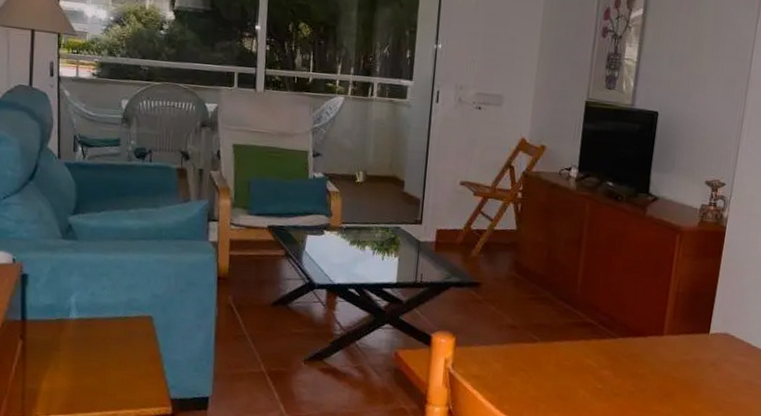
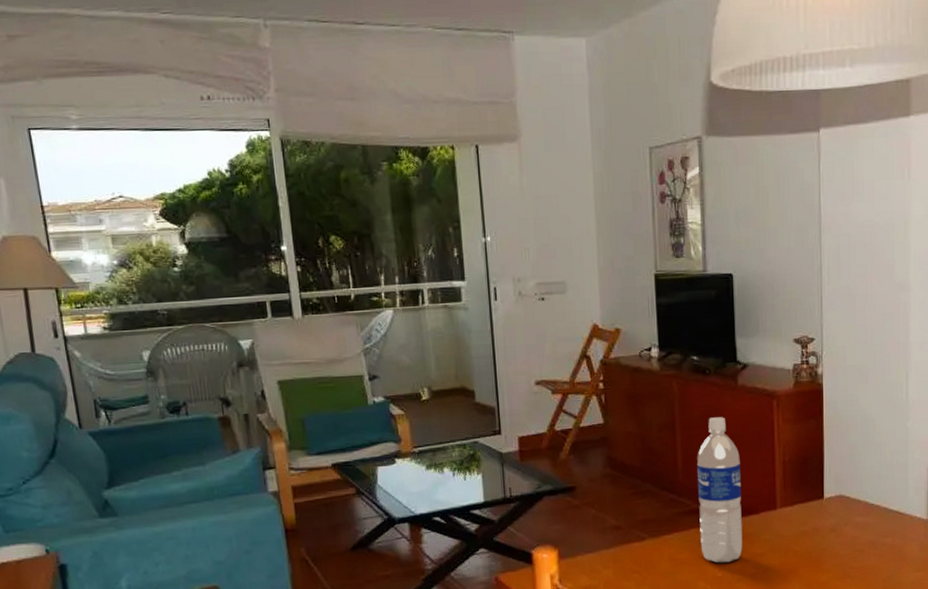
water bottle: none [586,241,637,377] -> present [697,417,743,563]

